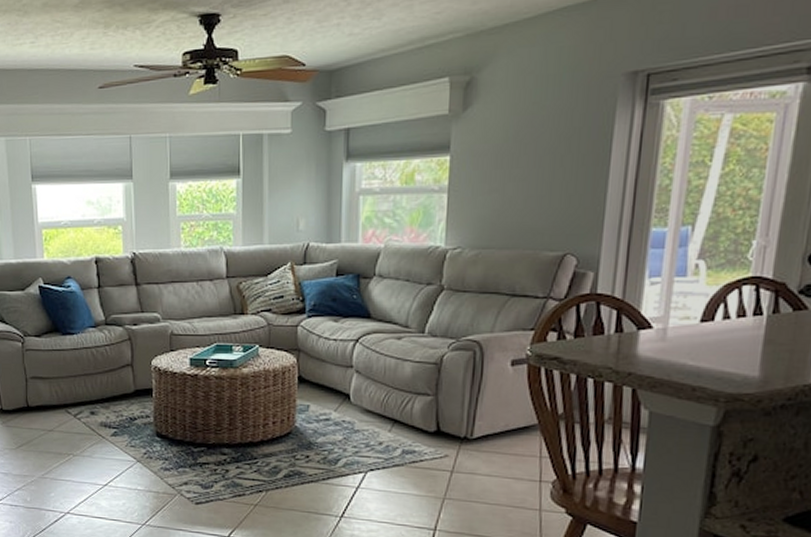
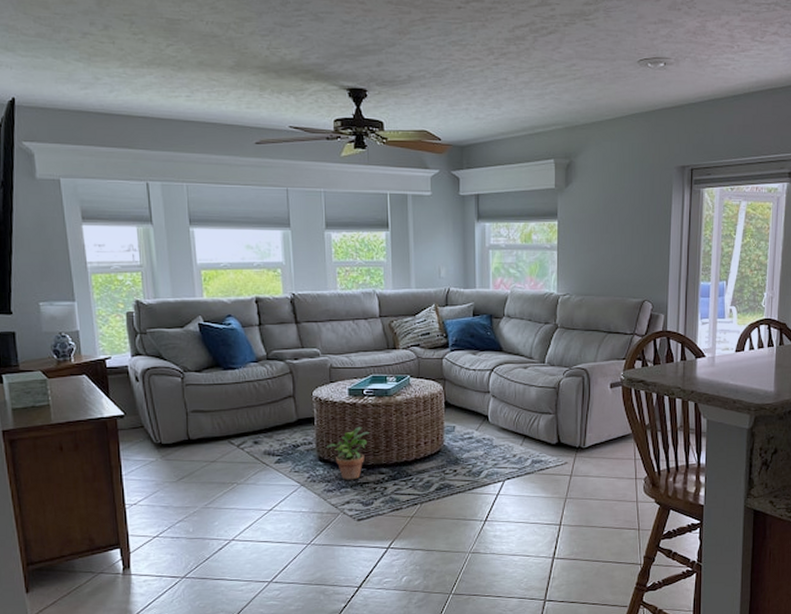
potted plant: none [163,401,211,459] -> present [325,427,369,480]

